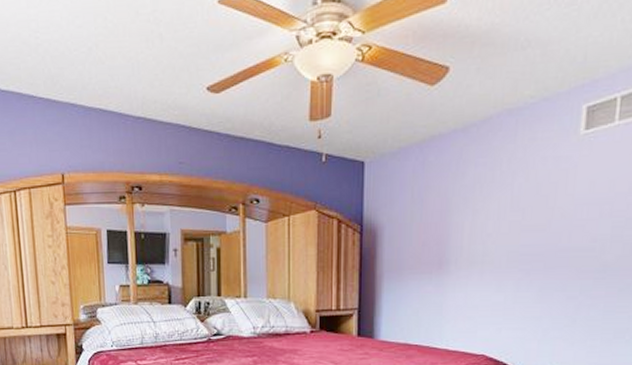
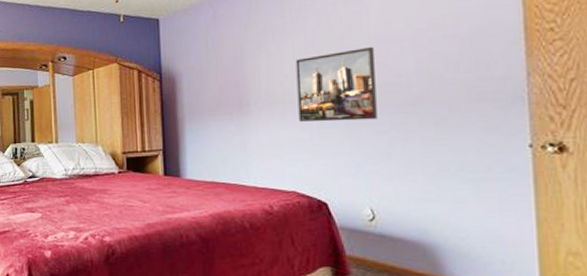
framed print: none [496,208,576,285] -> present [295,46,377,122]

